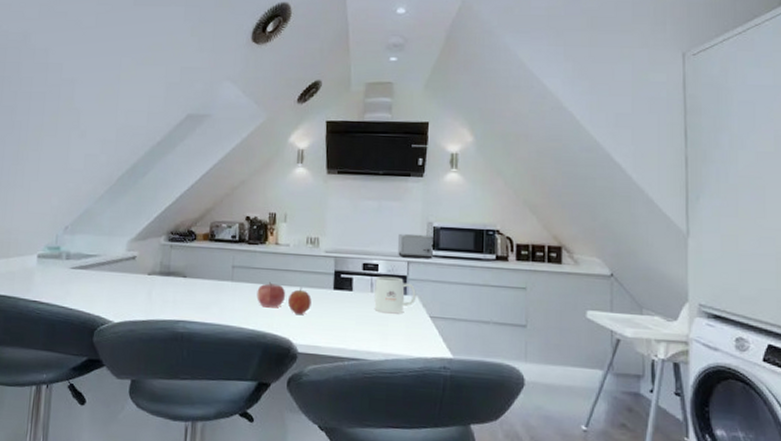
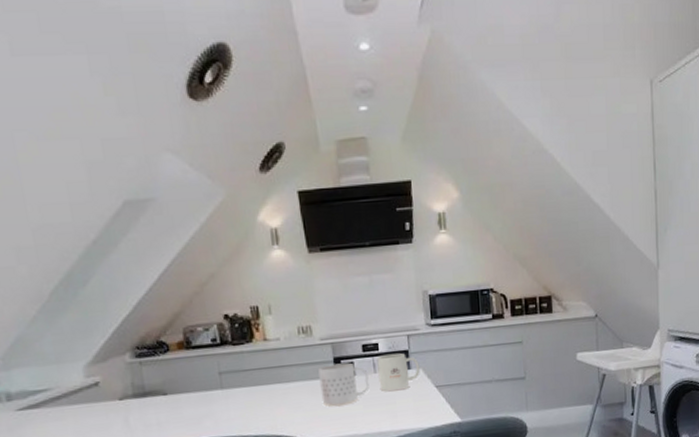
fruit: present [256,282,286,308] -> none [252,382,286,410]
fruit: present [288,287,312,314] -> none [288,381,314,410]
mug: none [318,276,365,317] -> present [318,362,370,406]
toaster: present [397,233,433,259] -> none [394,304,432,332]

